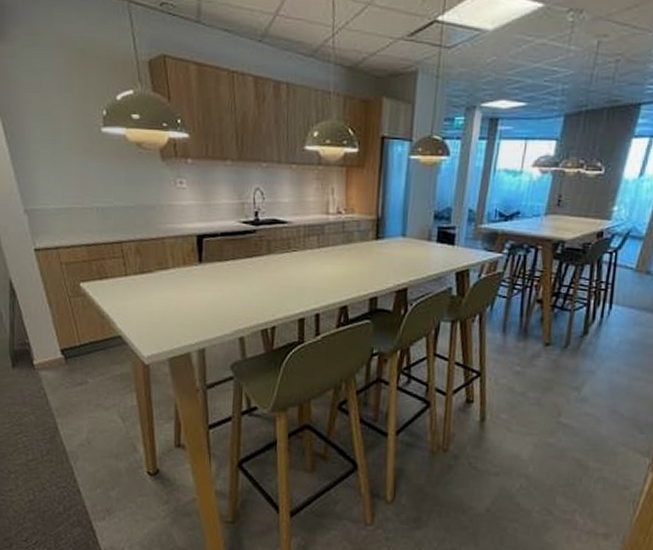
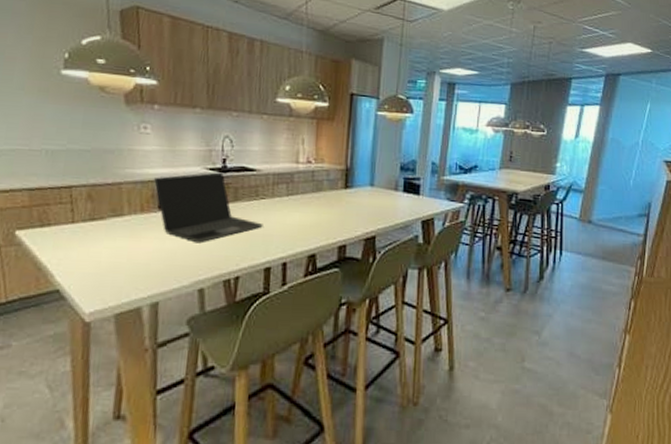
laptop: none [193,225,296,295] -> present [154,172,263,243]

